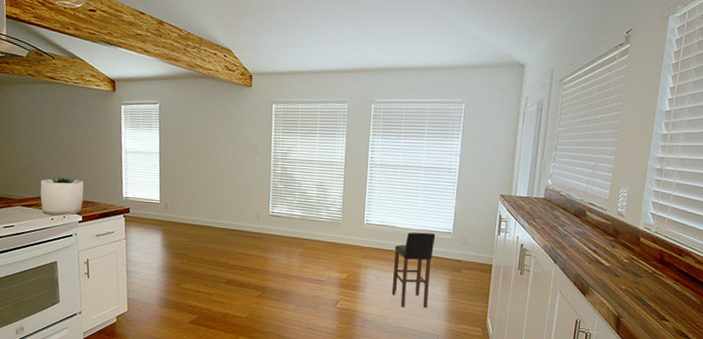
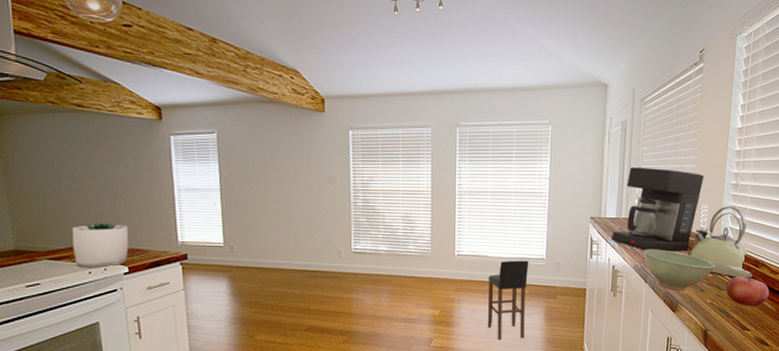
coffee maker: none [521,147,625,235] -> present [612,167,704,252]
bowl: none [554,229,633,275] -> present [643,249,715,291]
kettle: none [602,191,674,267] -> present [687,206,752,279]
fruit: none [643,264,694,297] -> present [725,275,769,306]

